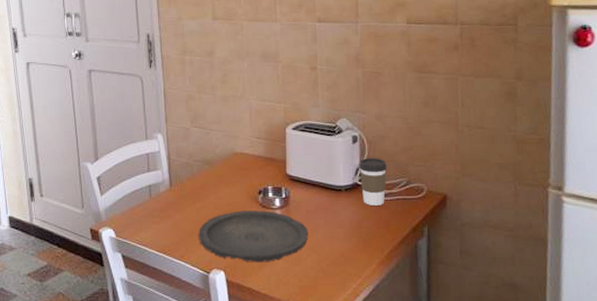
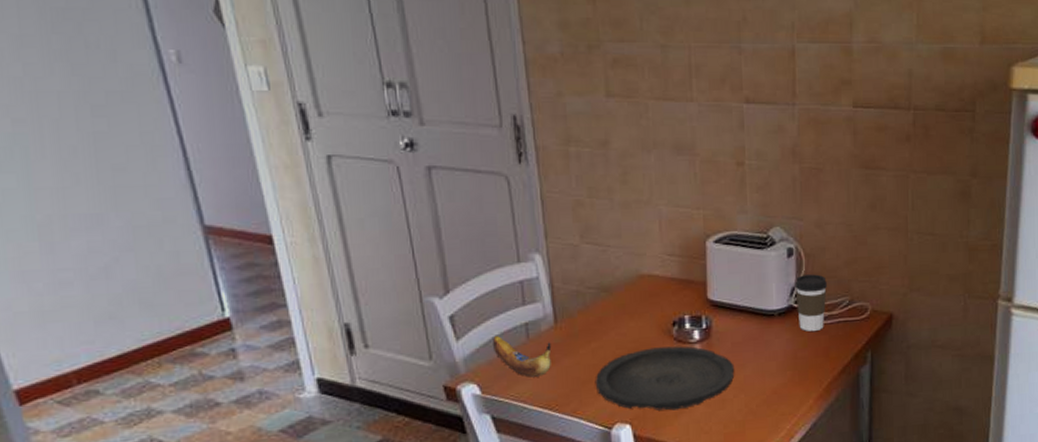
banana: none [126,193,167,227] -> present [493,335,552,377]

